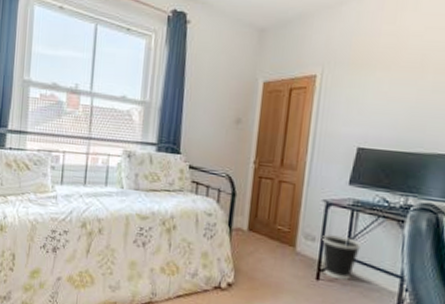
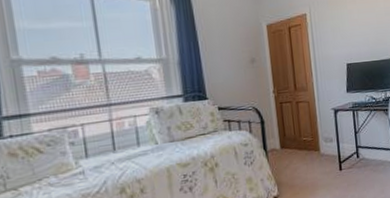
wastebasket: present [322,234,362,280] -> none [337,132,365,165]

